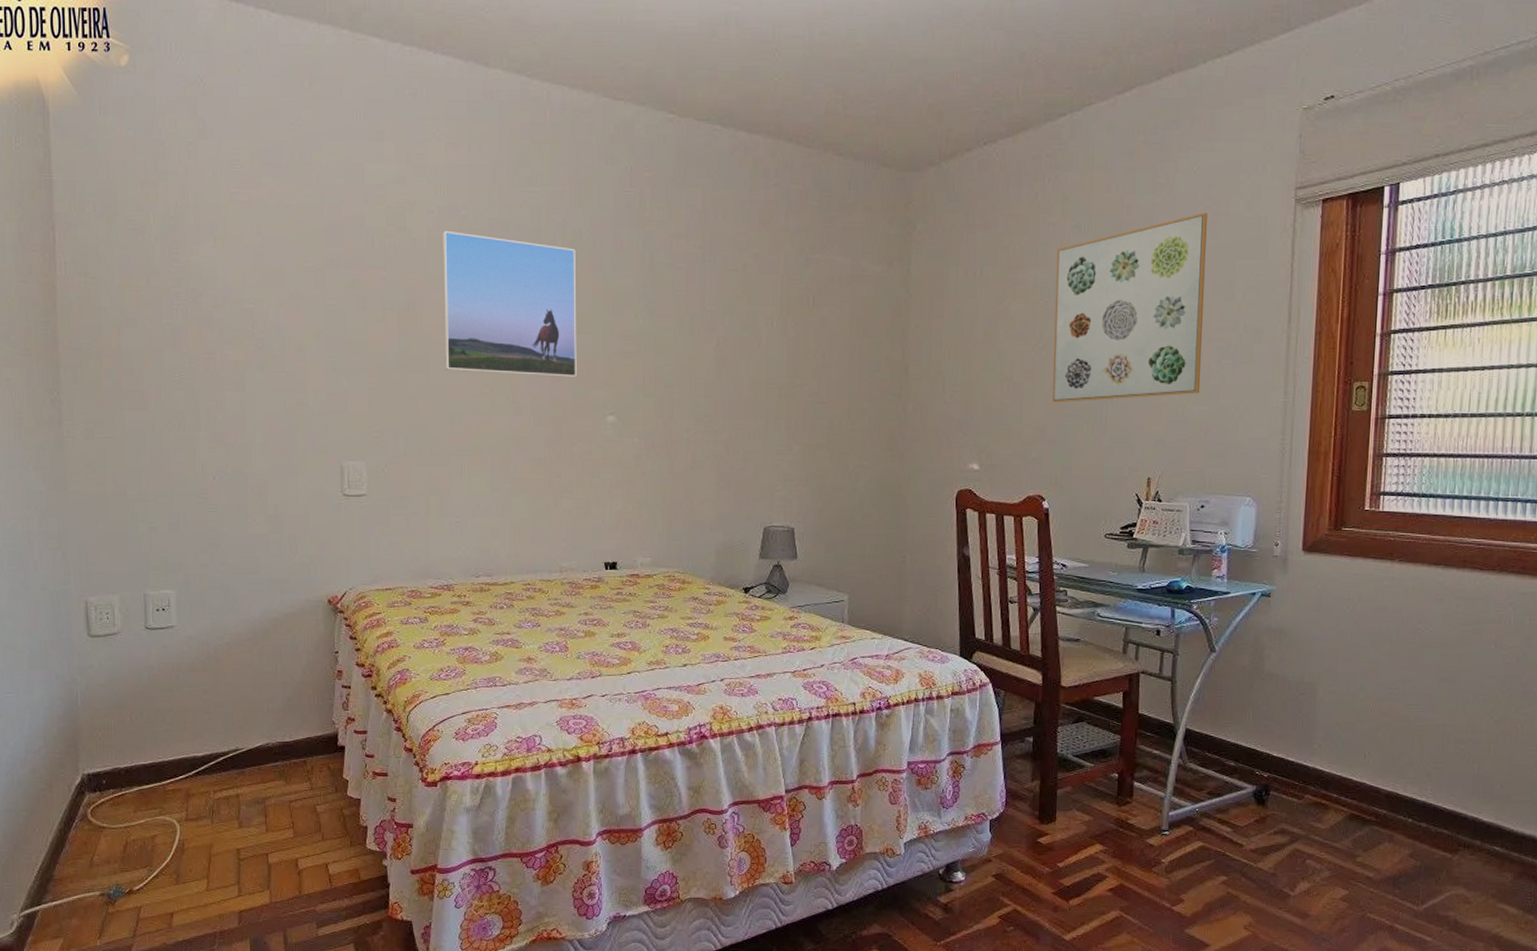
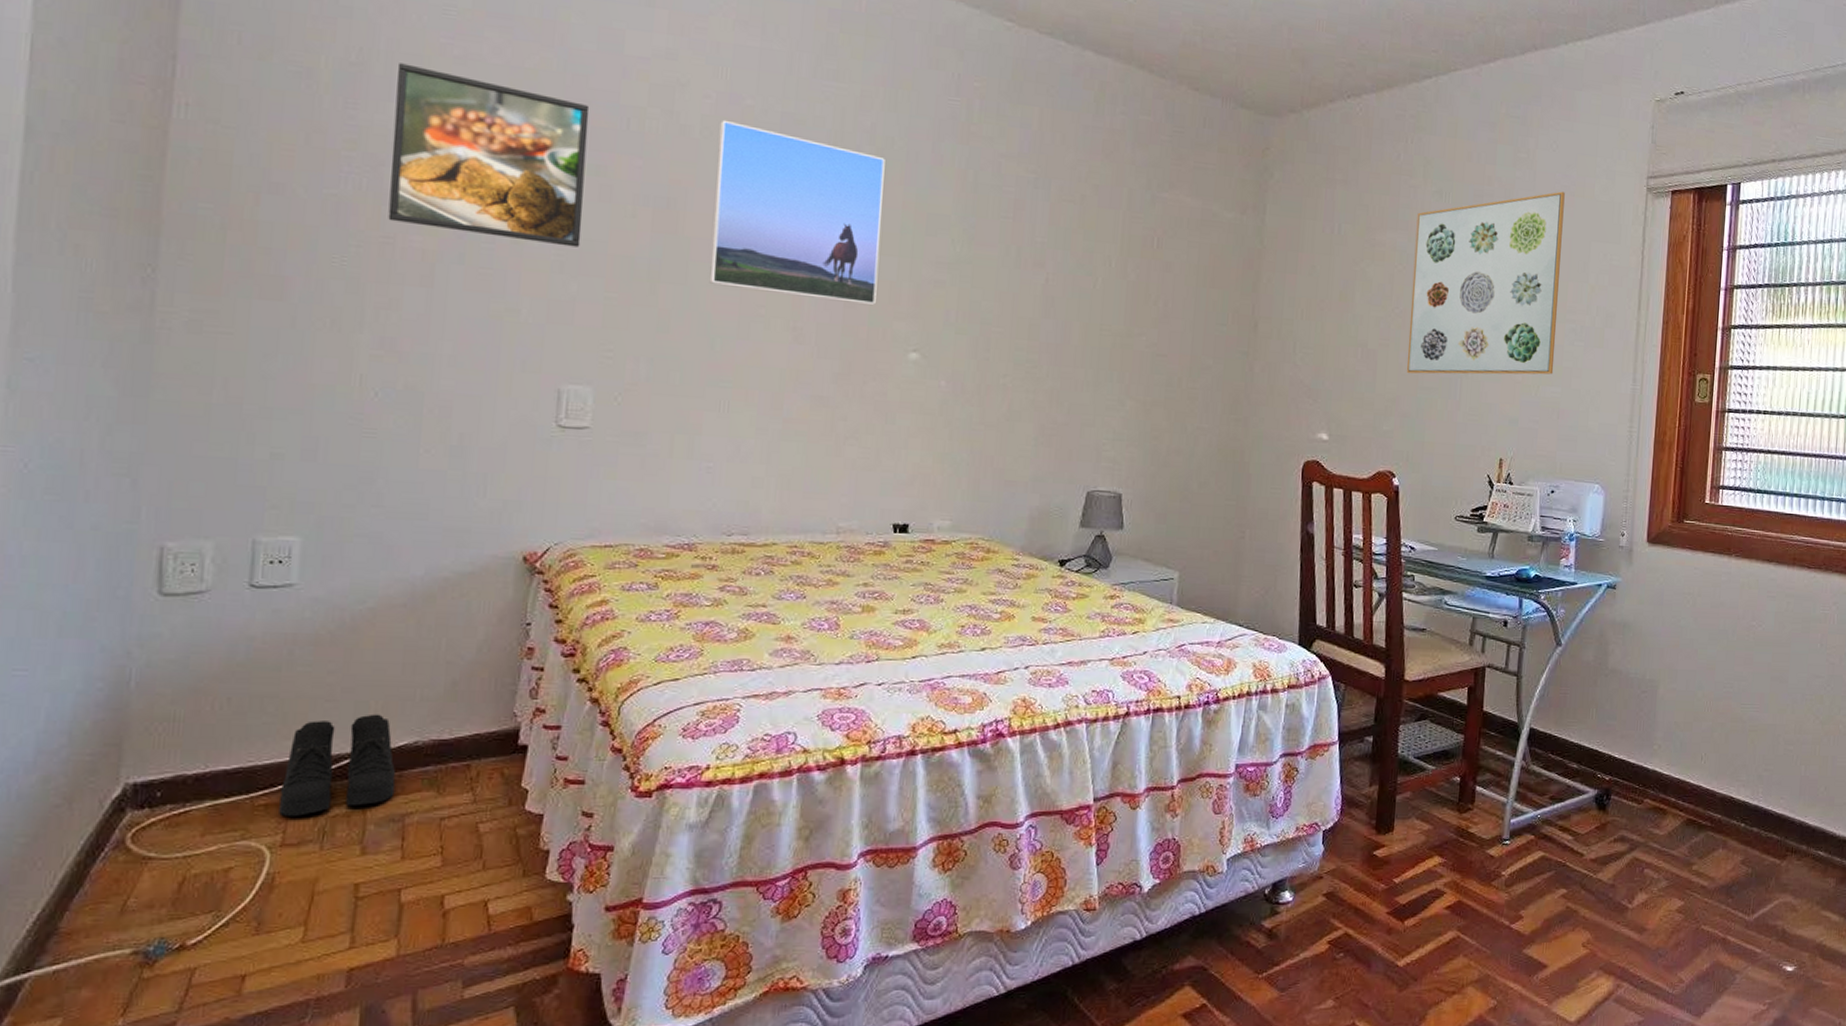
boots: none [181,722,257,798] -> present [279,714,396,816]
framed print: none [204,212,346,349] -> present [388,63,590,247]

